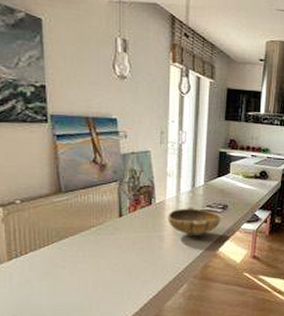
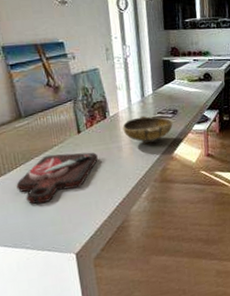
cutting board: none [45,235,137,287] -> present [16,152,98,204]

